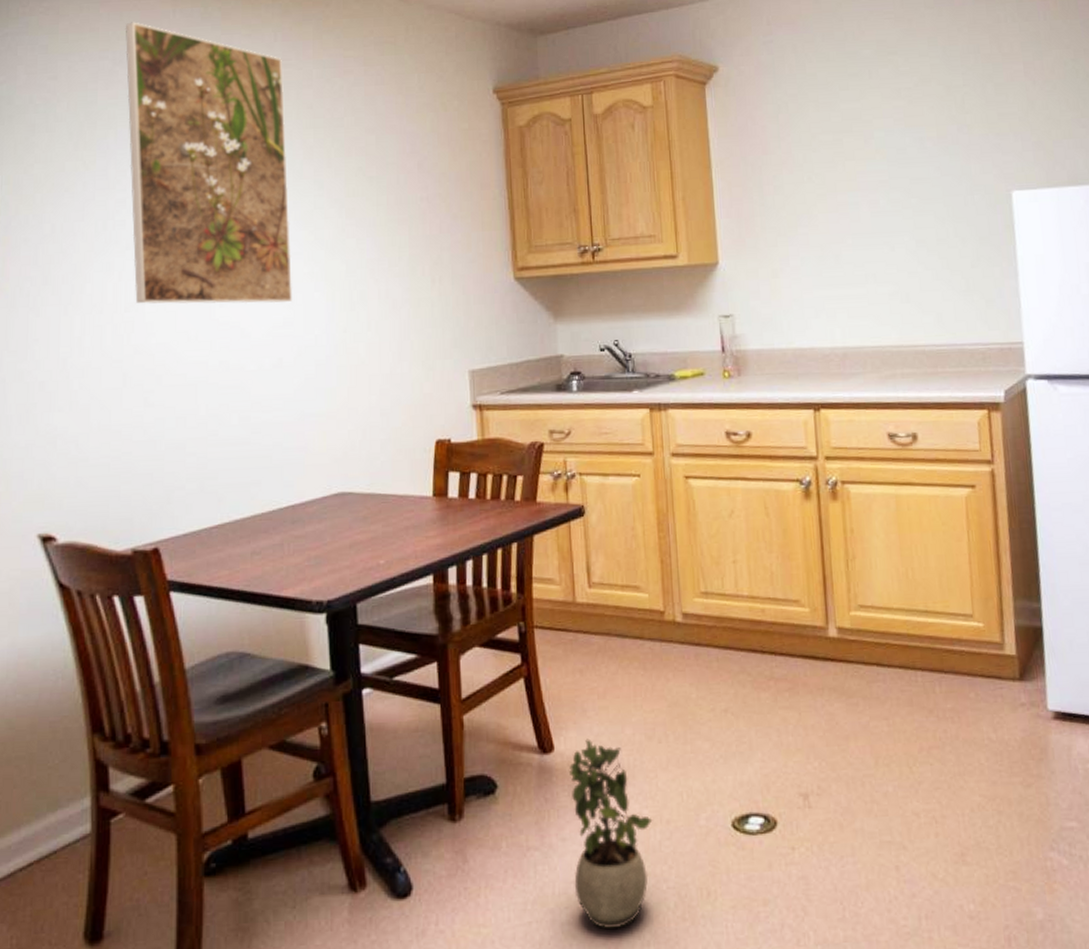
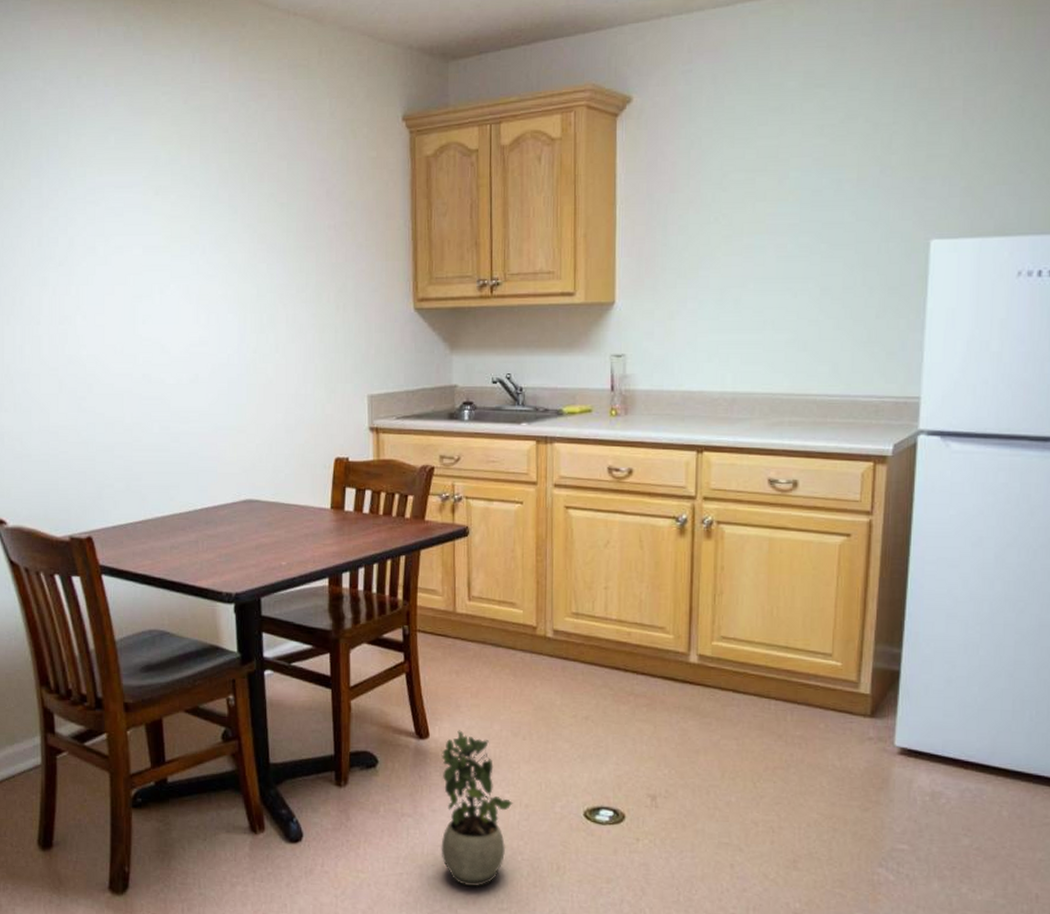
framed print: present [125,22,292,304] -> none [54,41,207,323]

